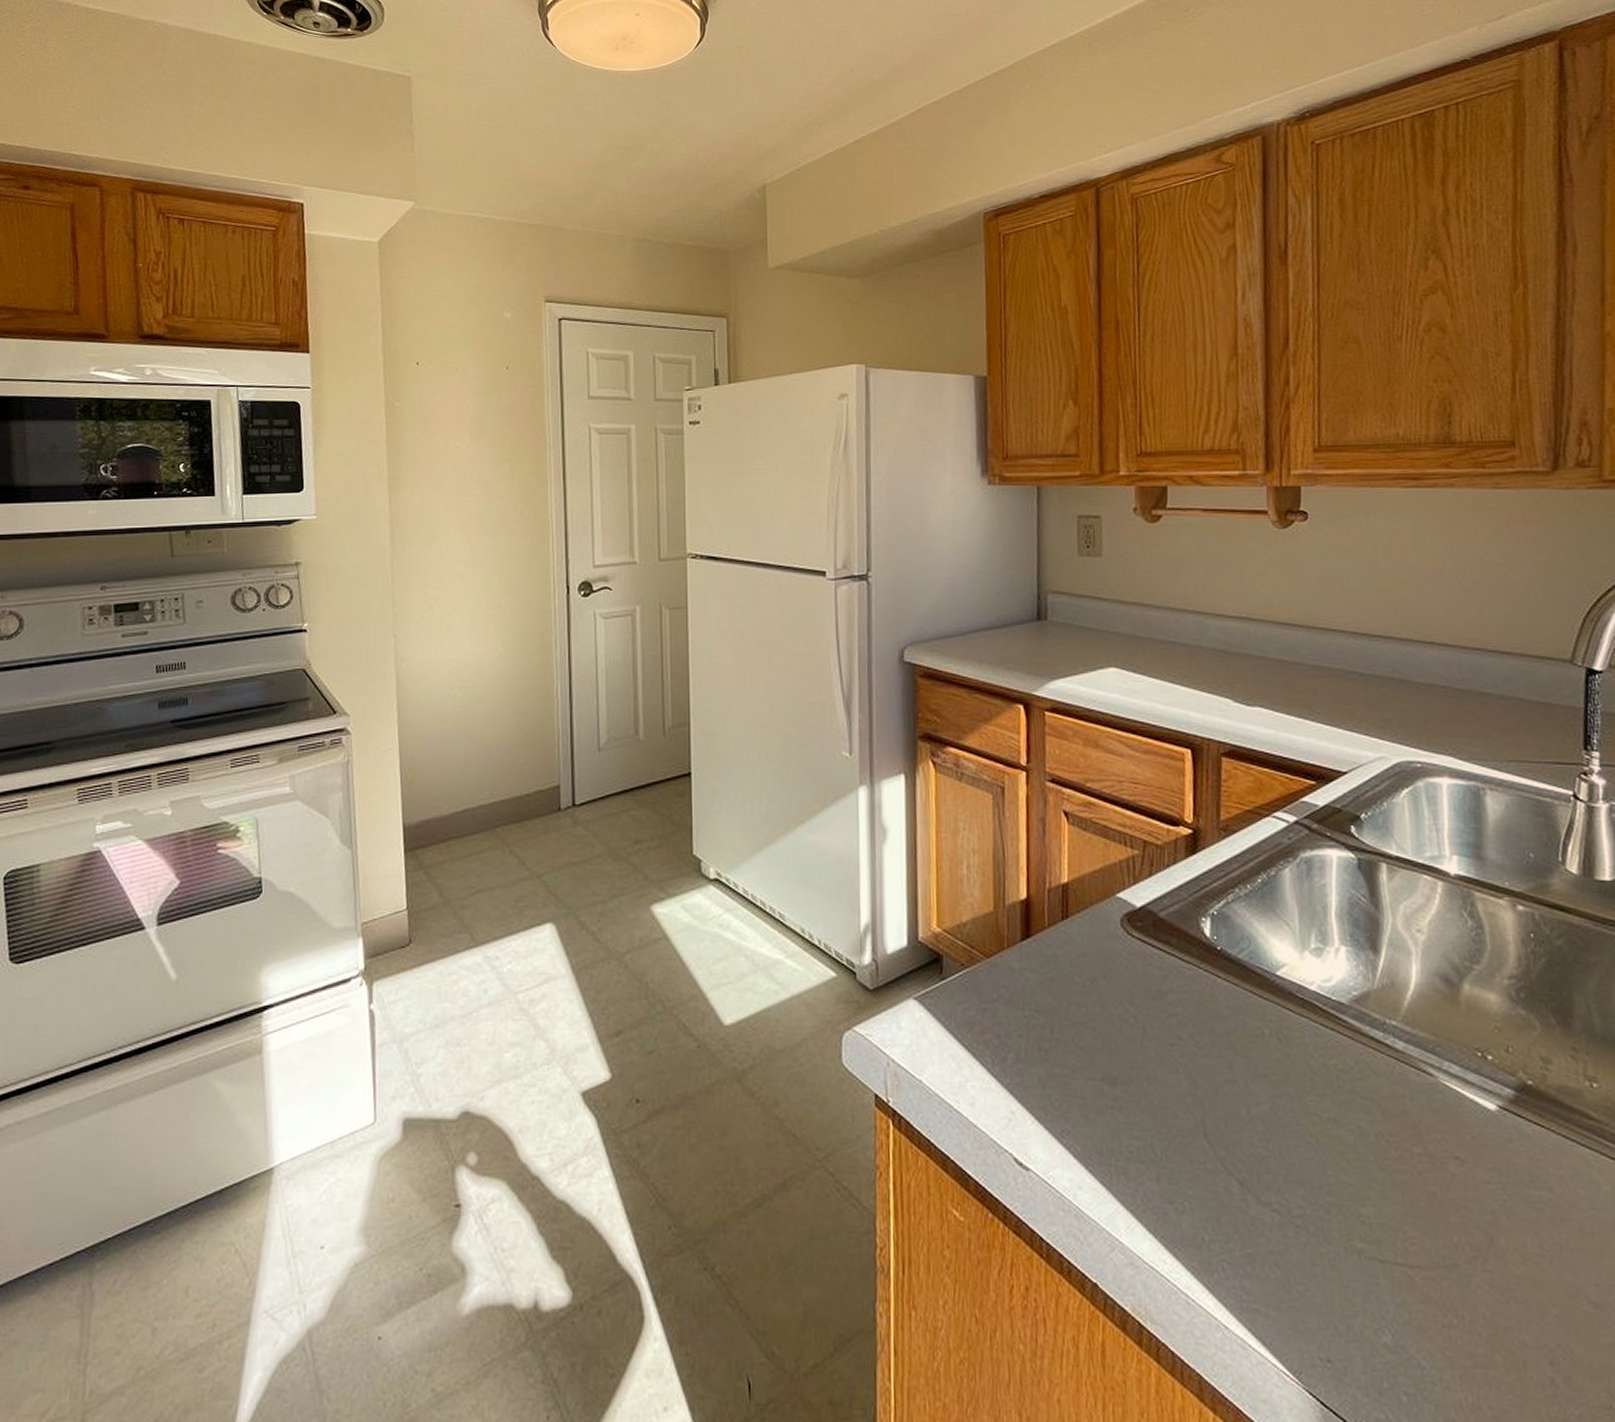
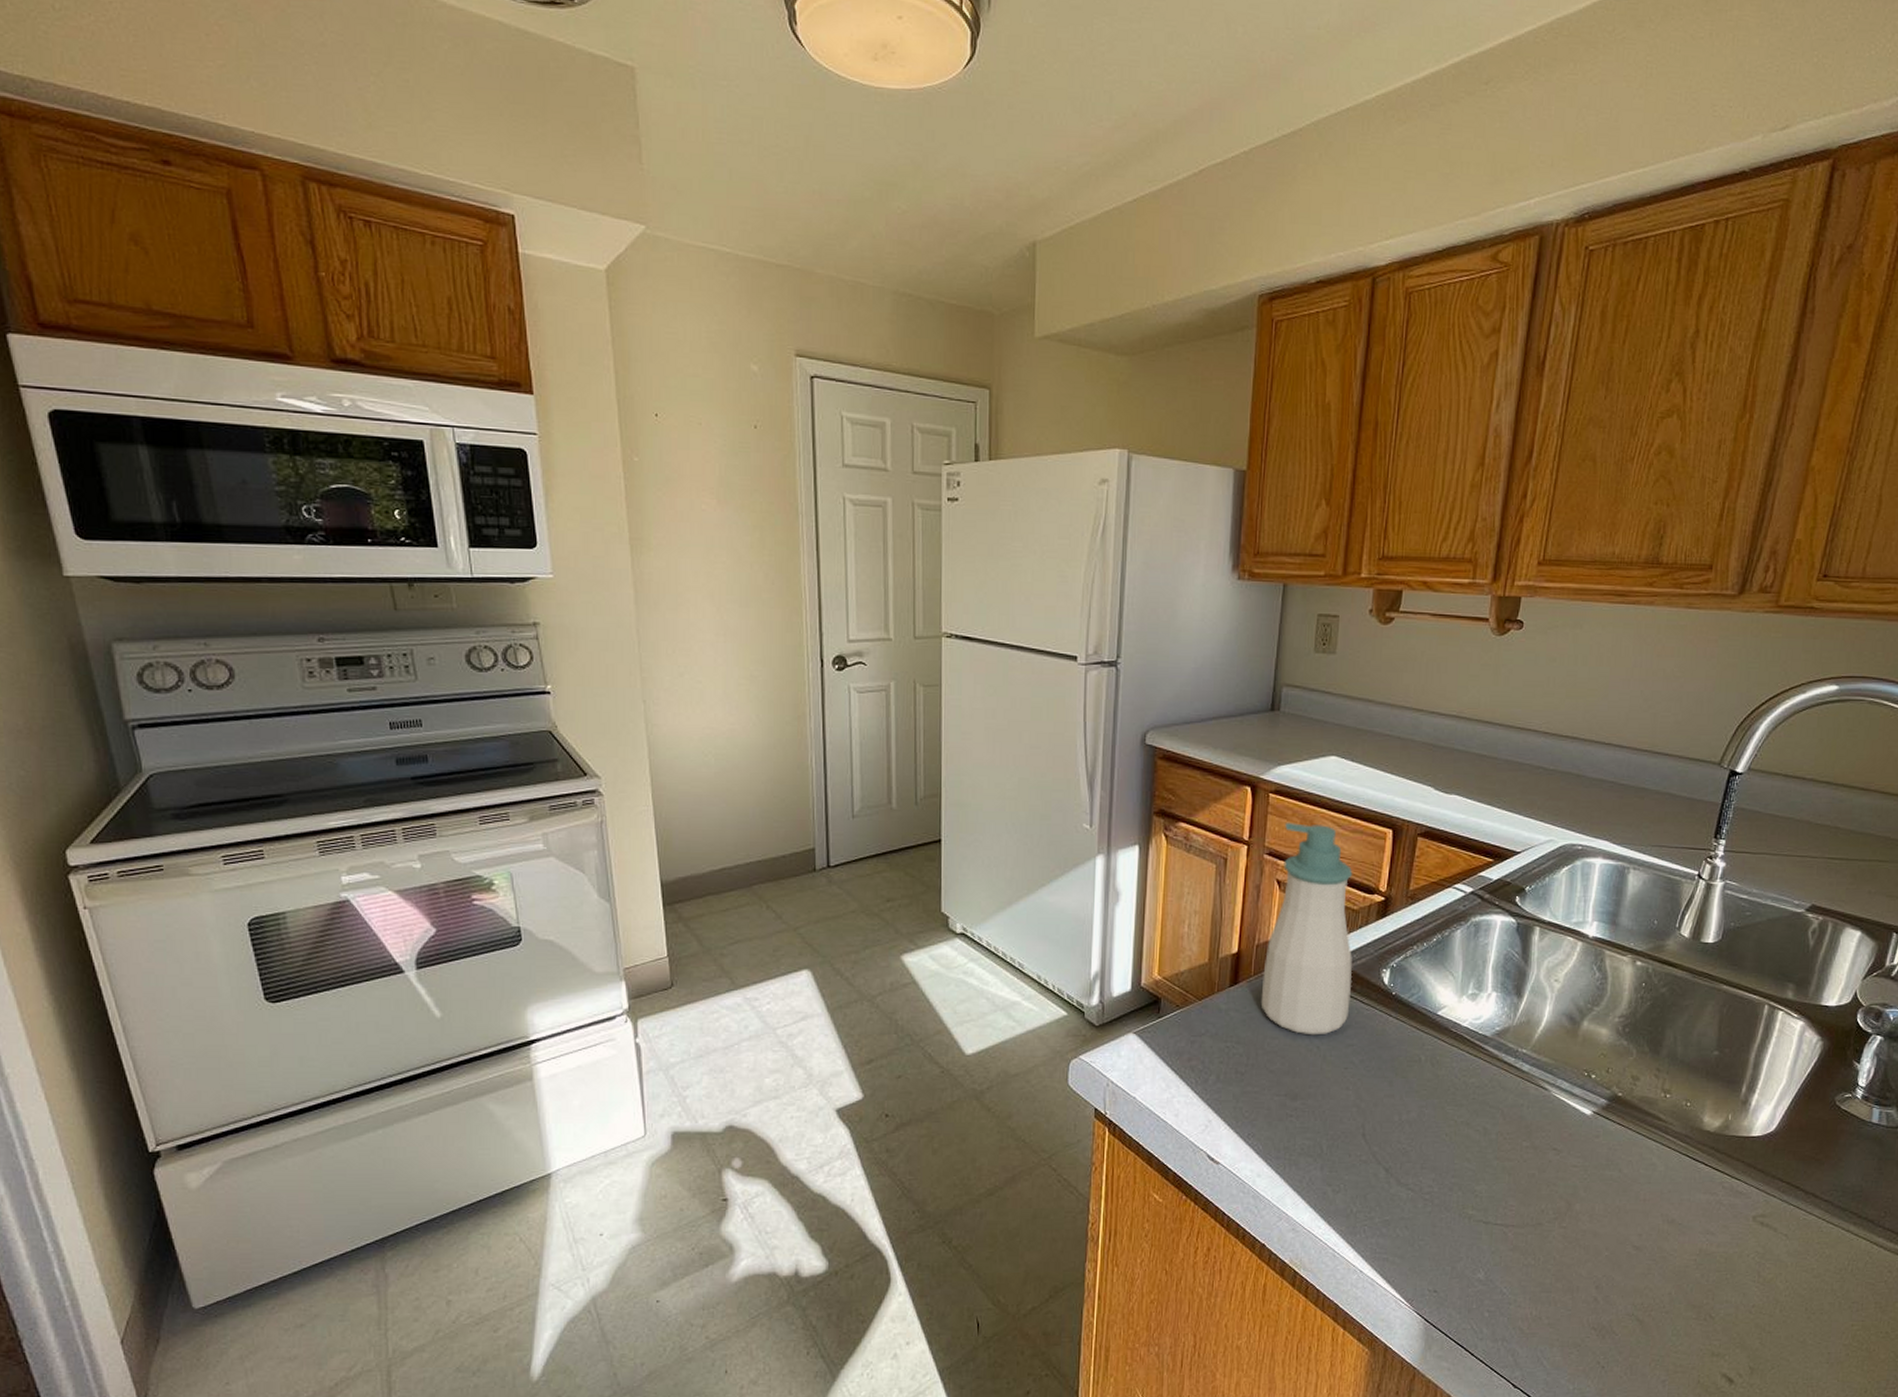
soap bottle: none [1059,743,1167,1002] -> present [1260,822,1353,1035]

